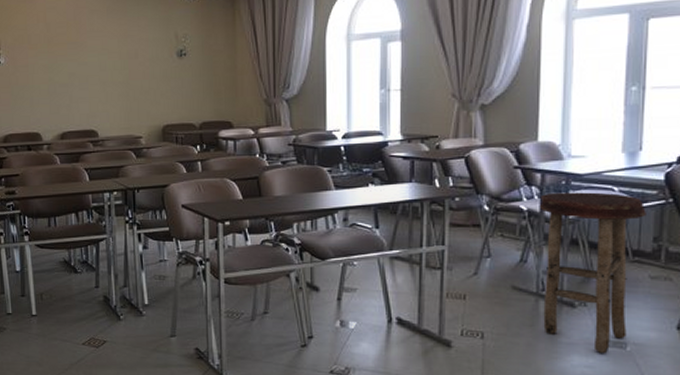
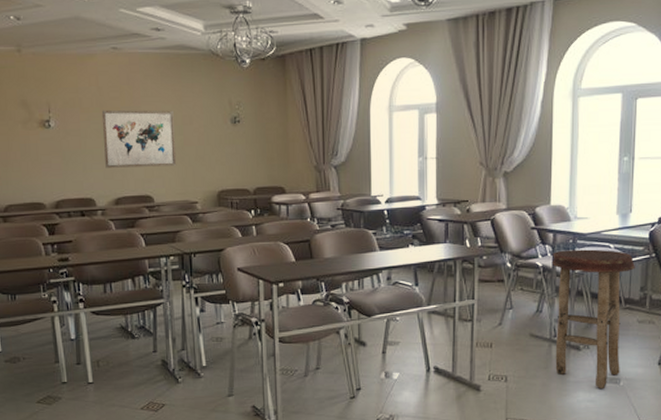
wall art: none [49,44,122,103] -> present [101,109,177,168]

